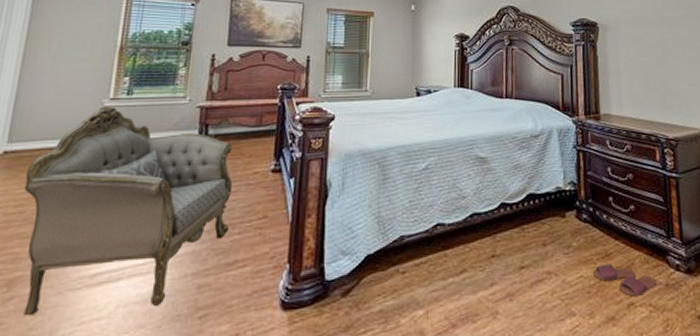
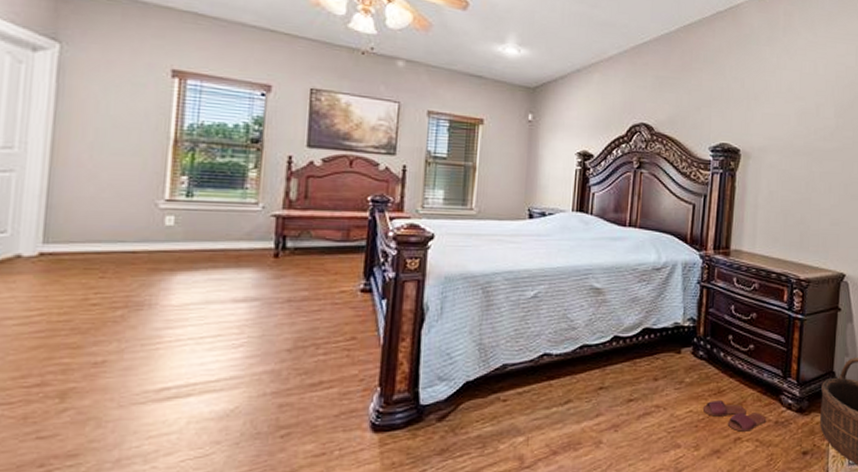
armchair: present [23,106,233,317] -> none [69,208,316,429]

